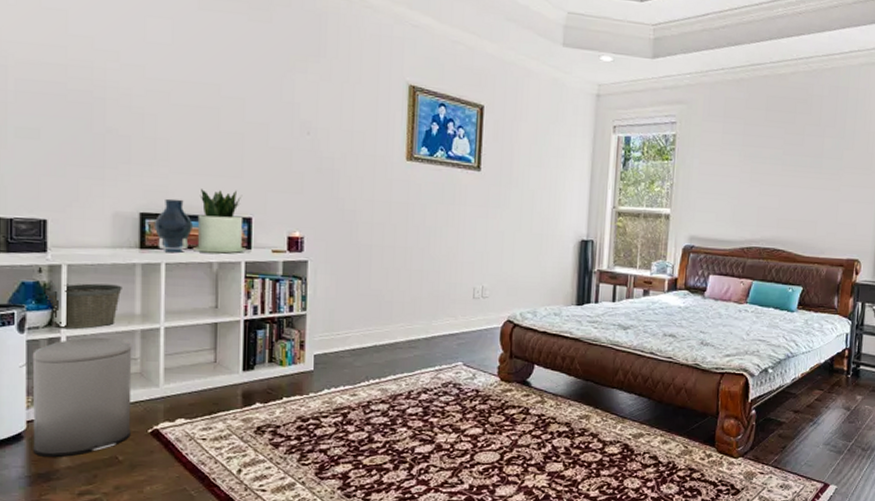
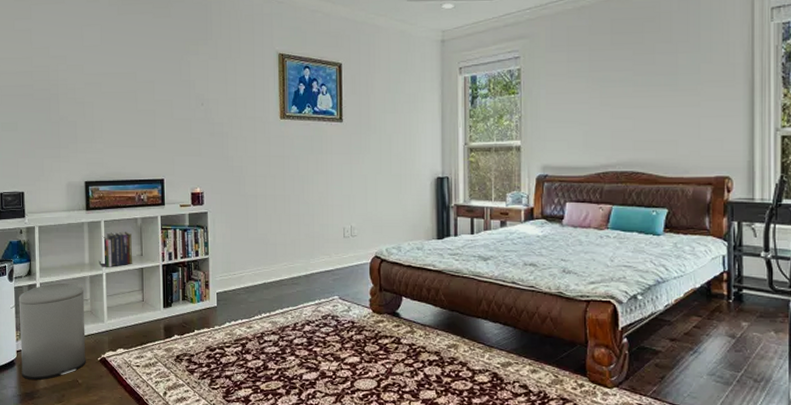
basket: present [44,283,122,330] -> none [24,240,76,278]
vase: present [153,198,193,254] -> none [95,168,122,213]
books: none [155,277,203,321] -> present [98,231,132,268]
planter: present [192,189,247,254] -> none [122,157,162,210]

